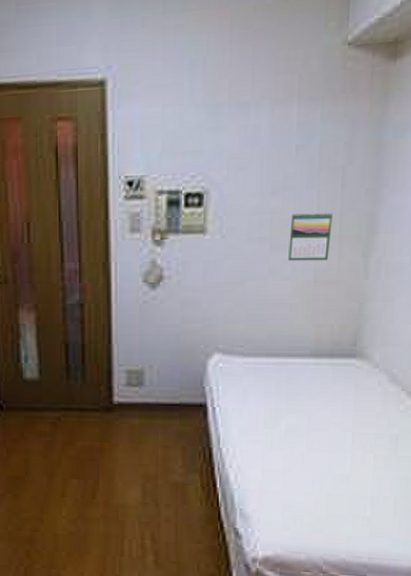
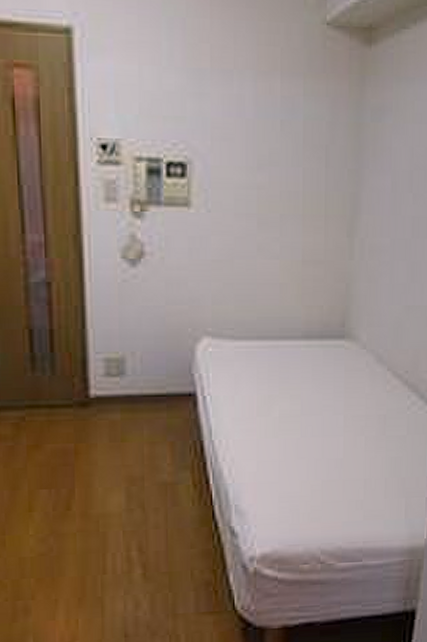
calendar: present [288,212,332,261] -> none [277,189,318,240]

